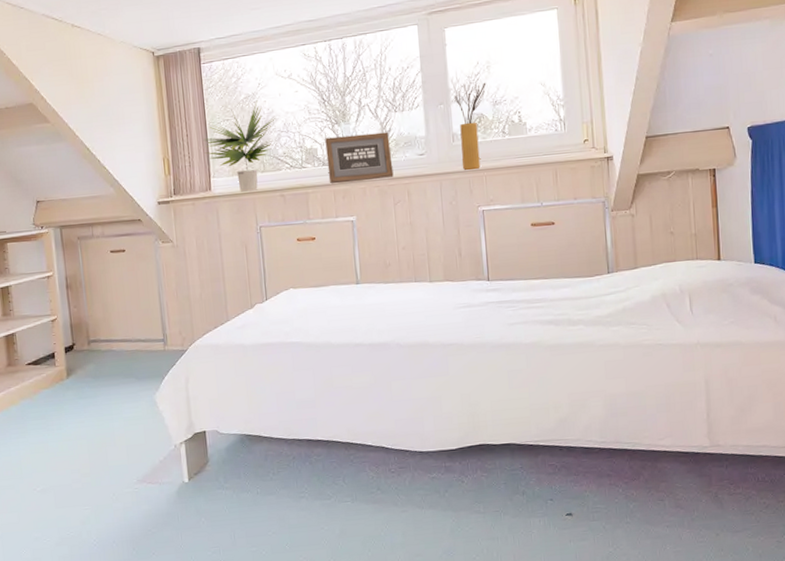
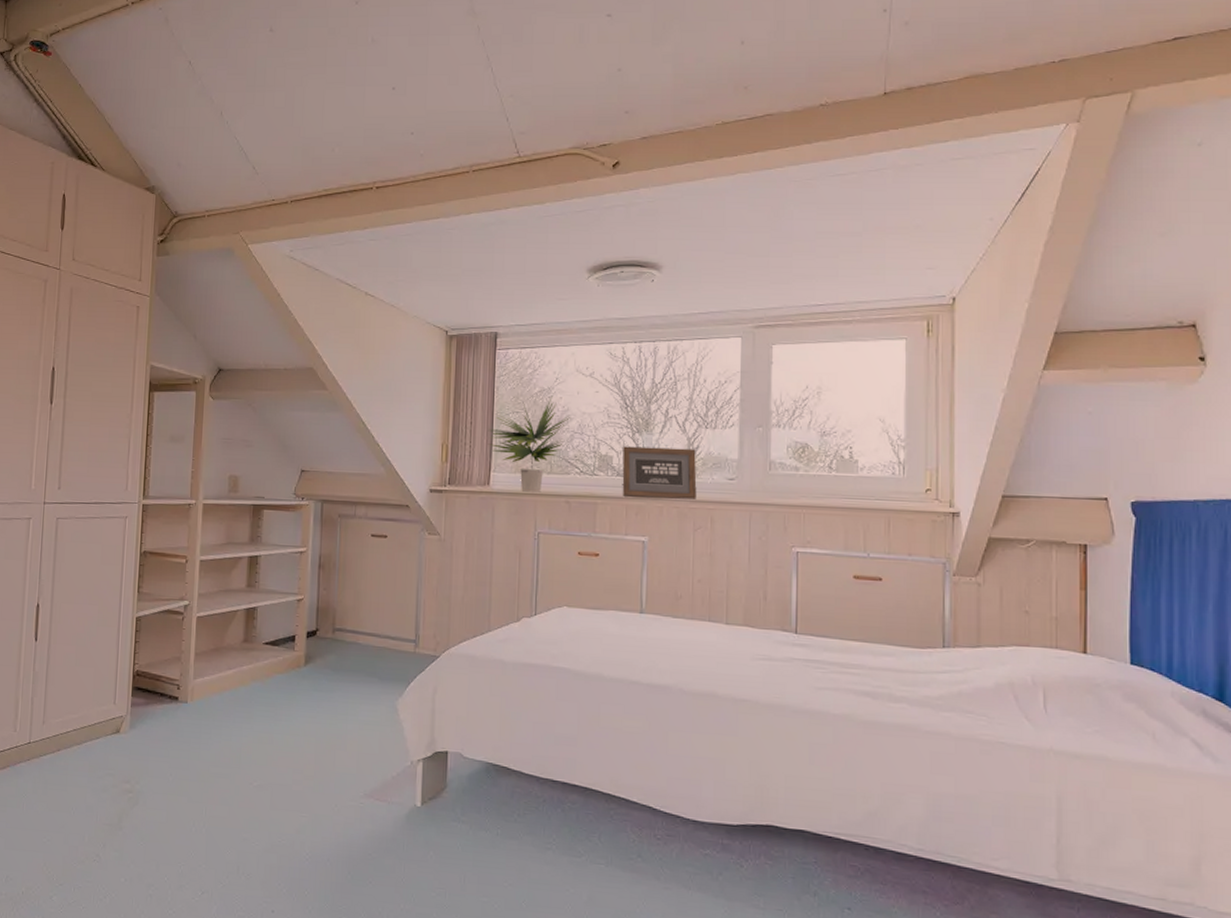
vase: present [454,82,486,171] -> none [776,407,815,505]

